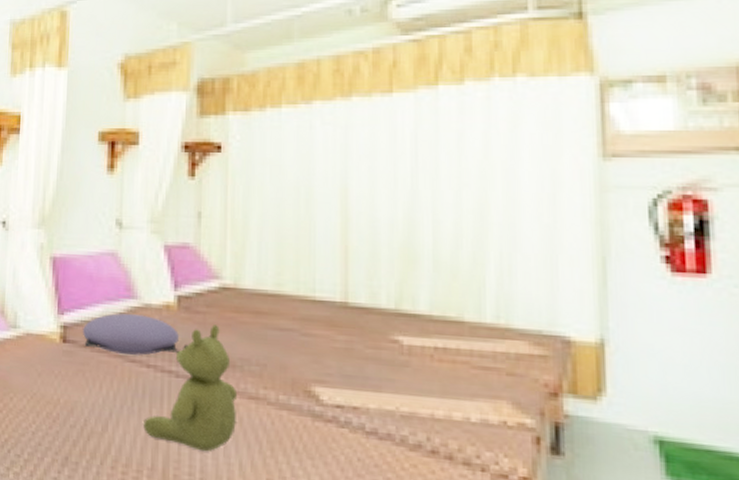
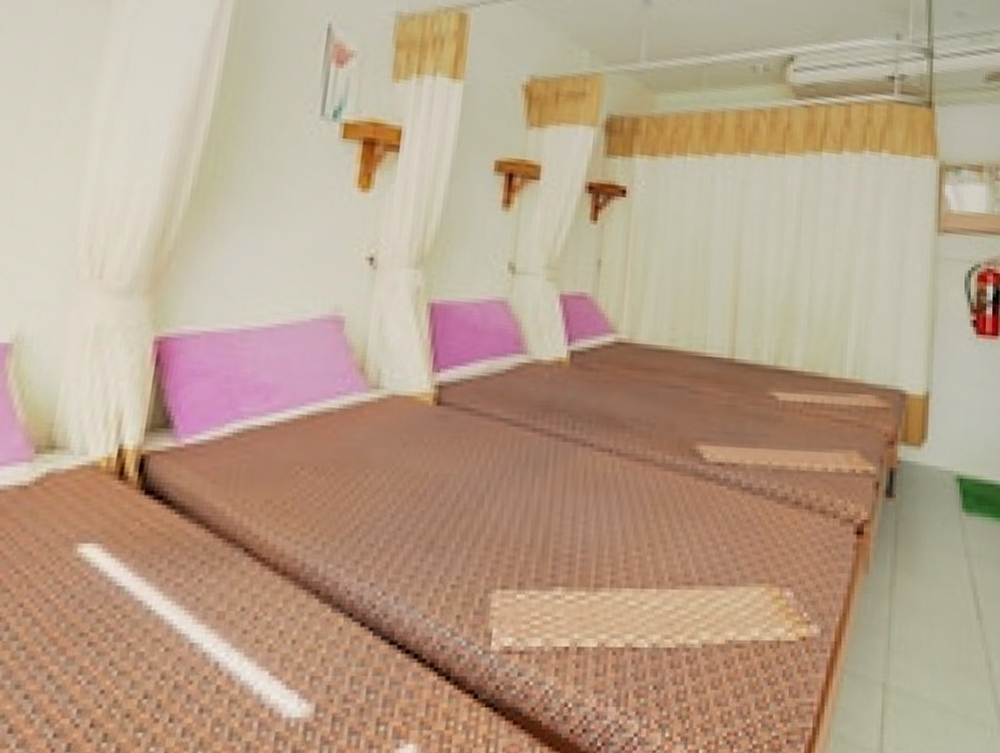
cushion: present [83,313,179,356] -> none [461,370,569,418]
stuffed bear: present [143,324,238,452] -> none [524,382,626,521]

